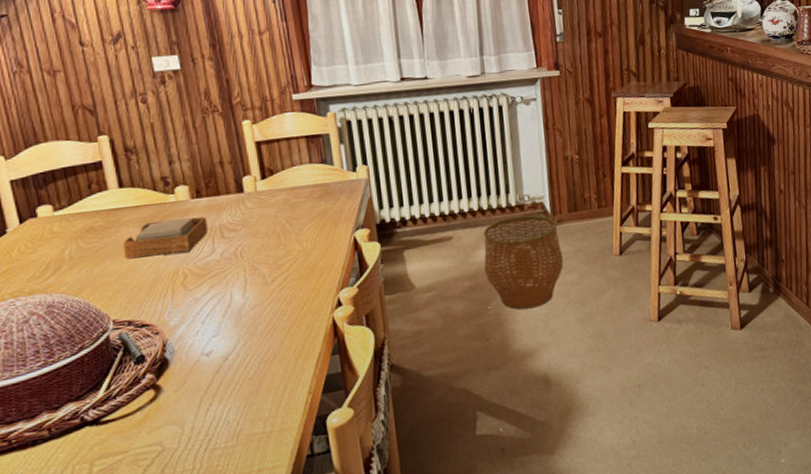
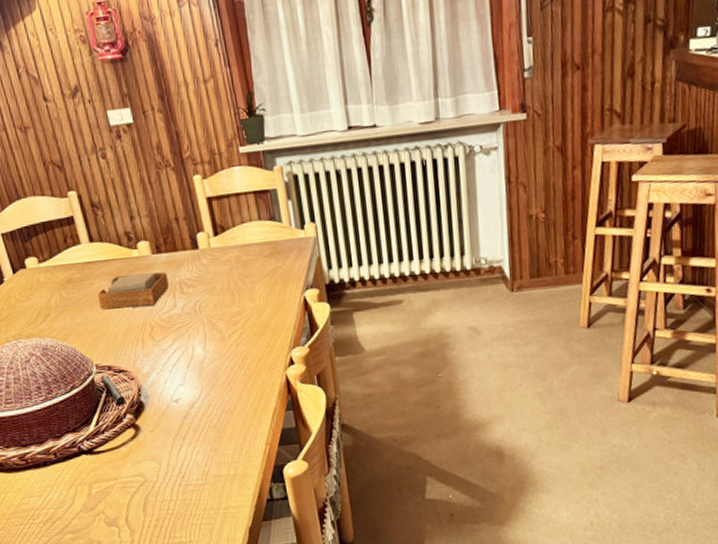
potted plant: none [289,44,322,94] -> present [234,91,266,146]
basket: present [483,214,564,310] -> none [435,279,523,380]

